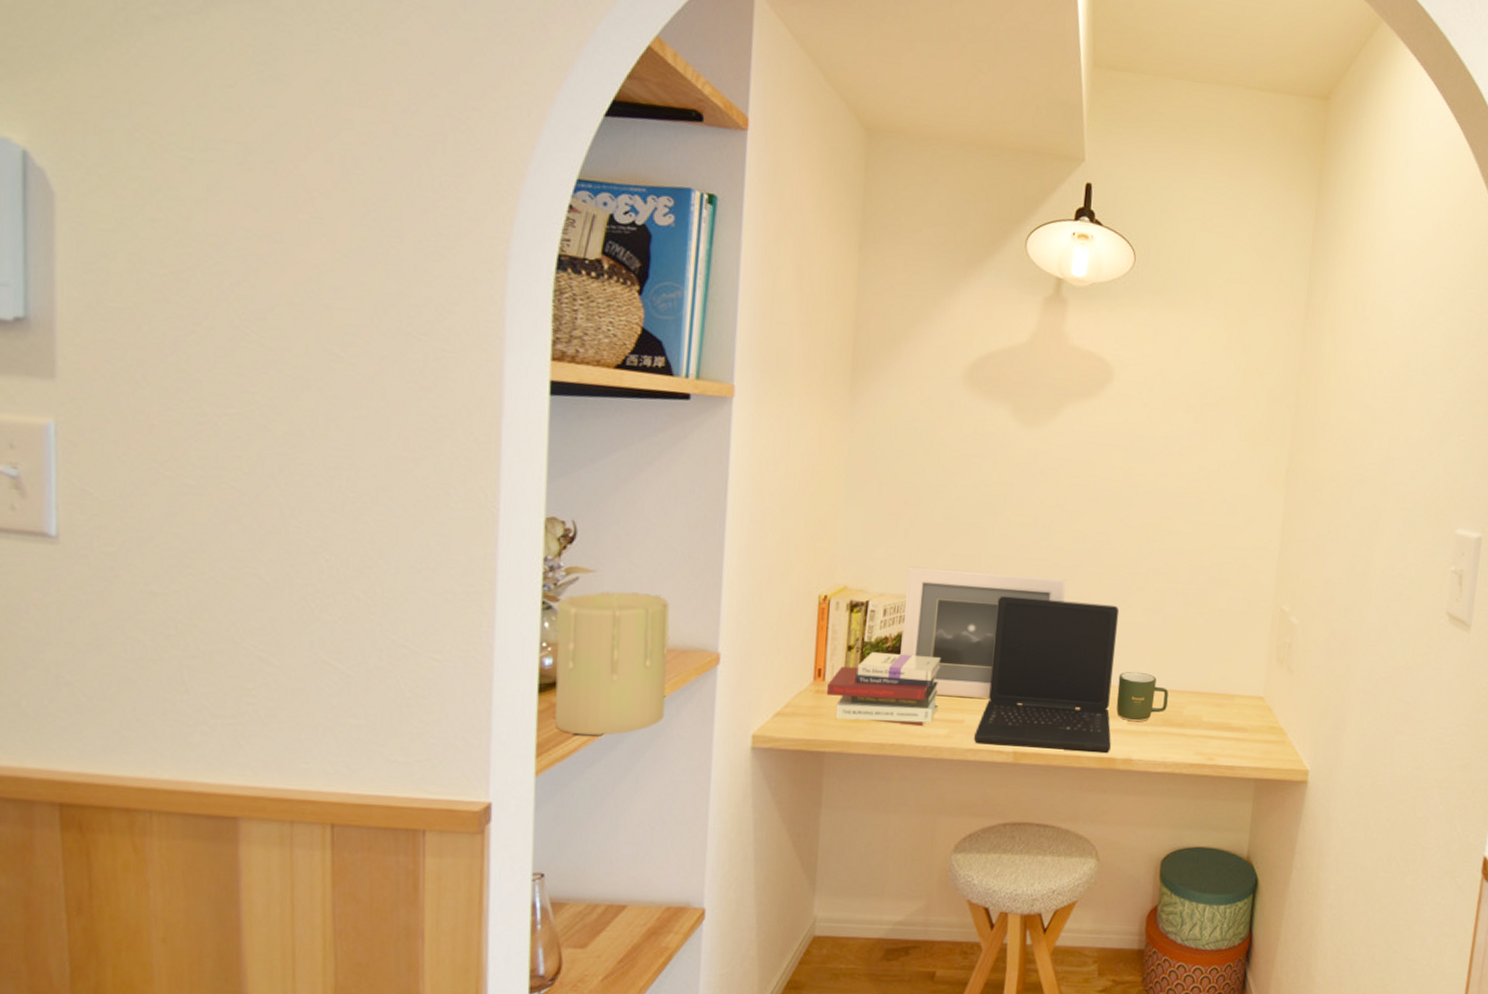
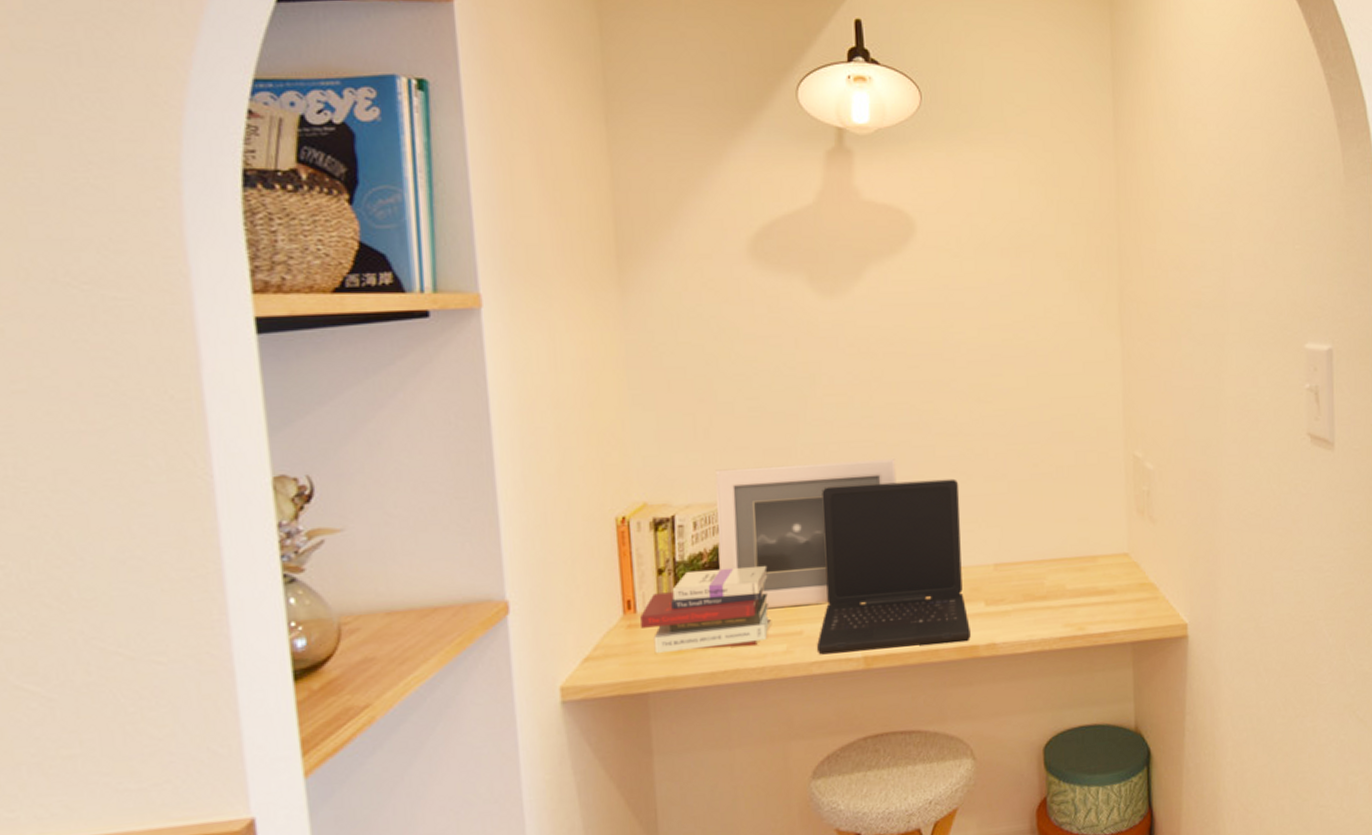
candle: present [555,591,670,736] -> none [301,545,452,722]
mug: present [1116,671,1169,722] -> none [968,547,1026,603]

